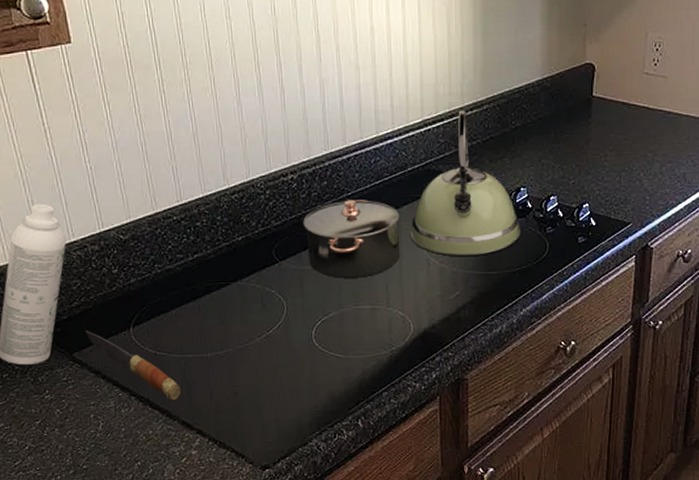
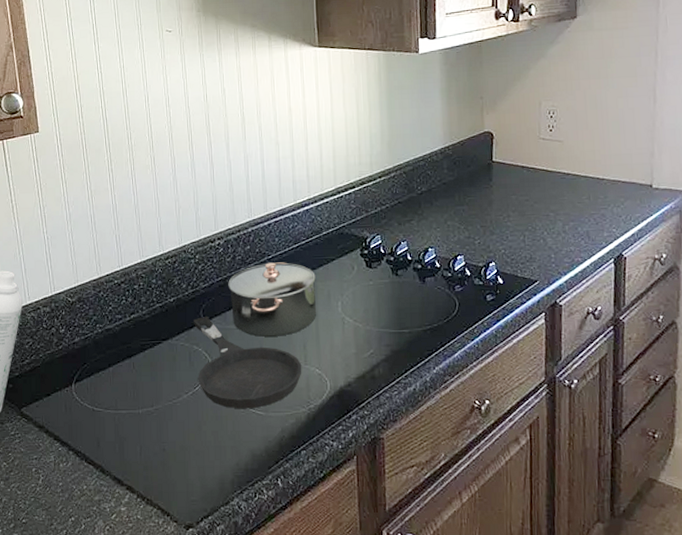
knife: present [85,331,182,401] -> none [33,387,115,456]
frying pan: none [264,257,384,352] -> present [192,317,302,409]
kettle: present [410,110,522,257] -> none [326,178,431,316]

